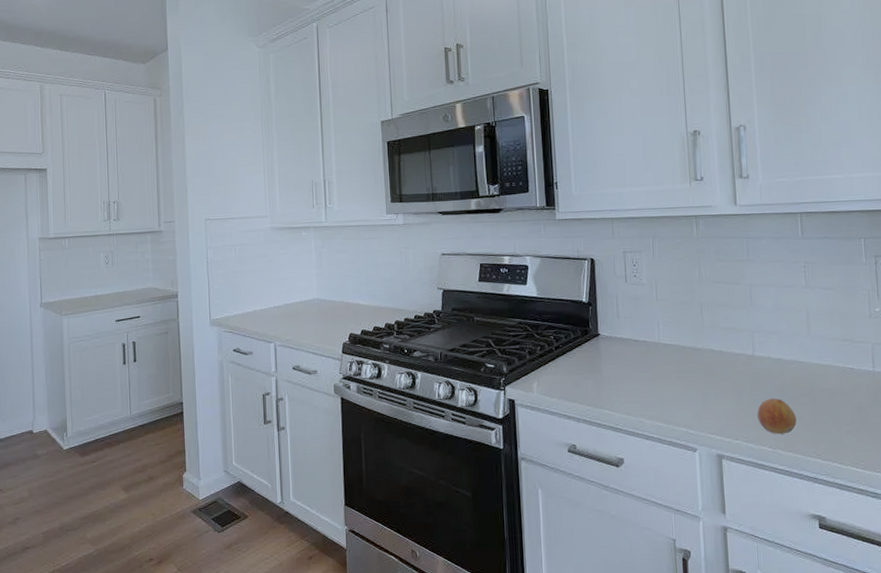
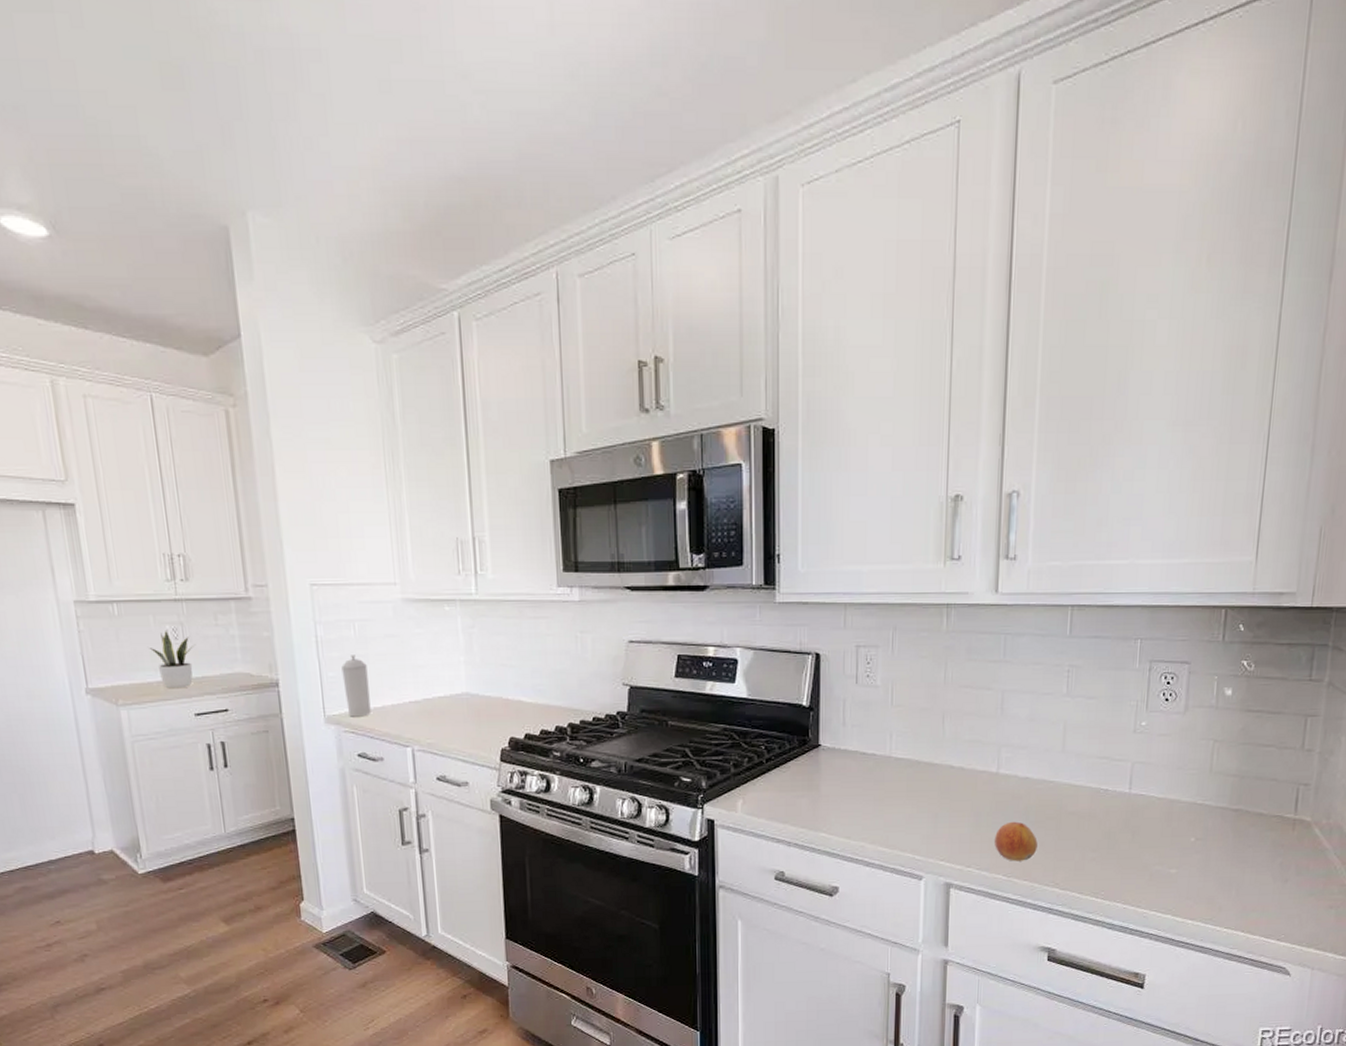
potted plant: none [87,257,121,302] -> present [149,630,196,689]
canister: none [224,271,245,320] -> present [341,655,371,717]

